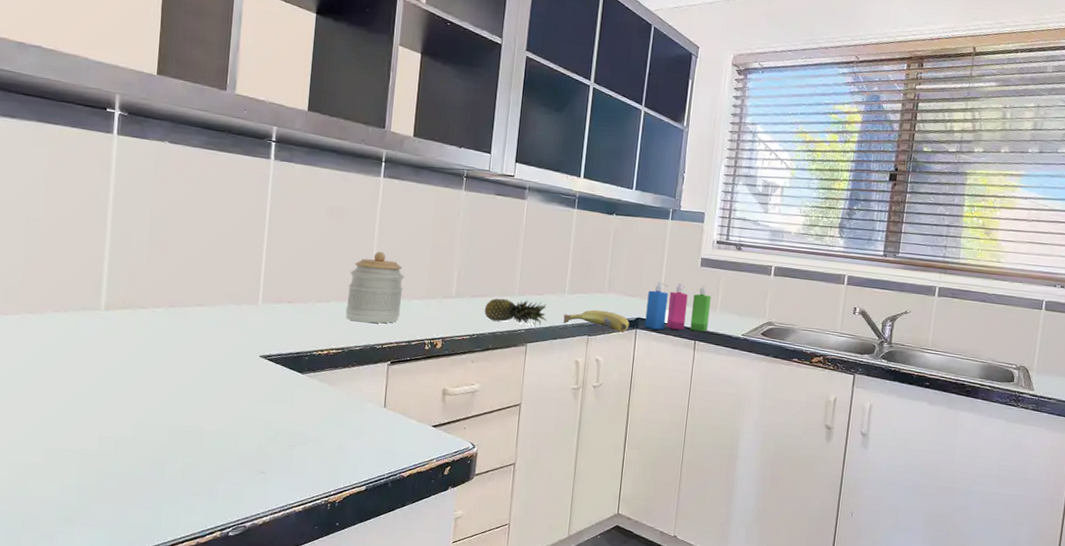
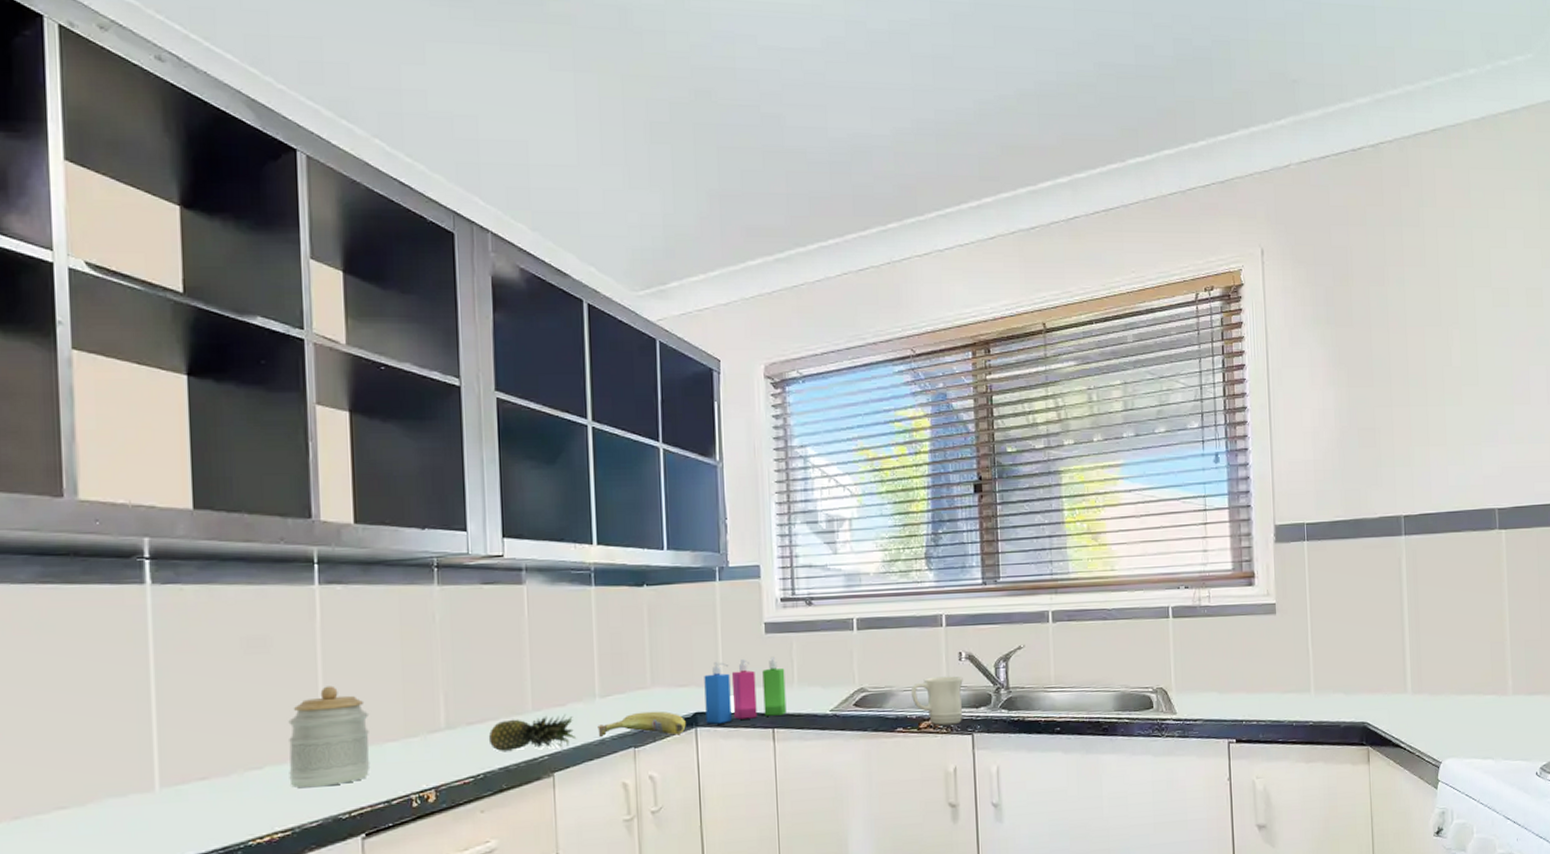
mug: none [809,323,854,365] -> present [910,676,963,726]

